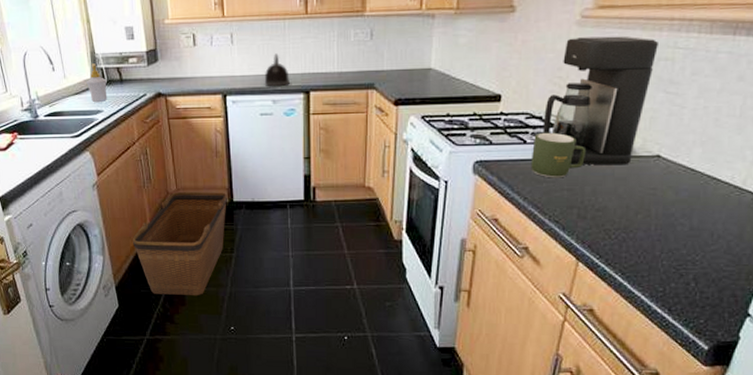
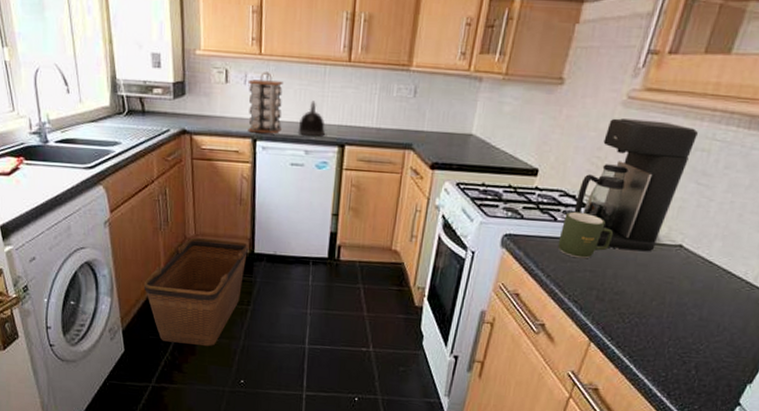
soap bottle: present [86,63,108,103] -> none [104,90,127,134]
spice rack: none [214,32,249,89] -> present [248,72,283,134]

